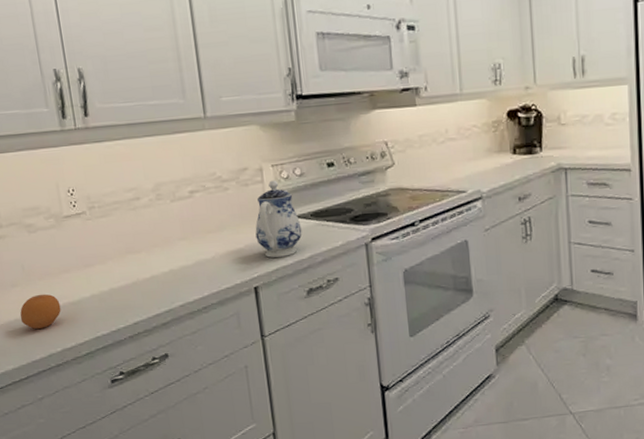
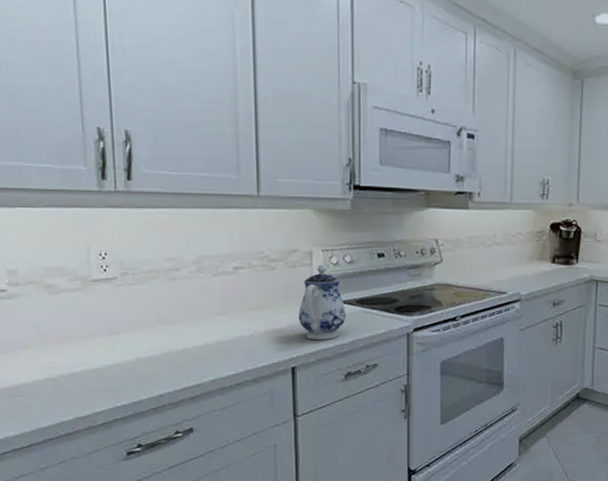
fruit: present [20,294,61,330] -> none [29,358,78,396]

